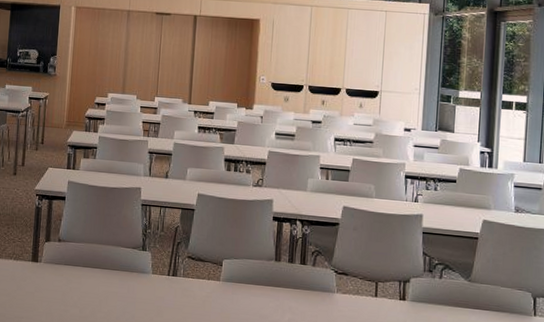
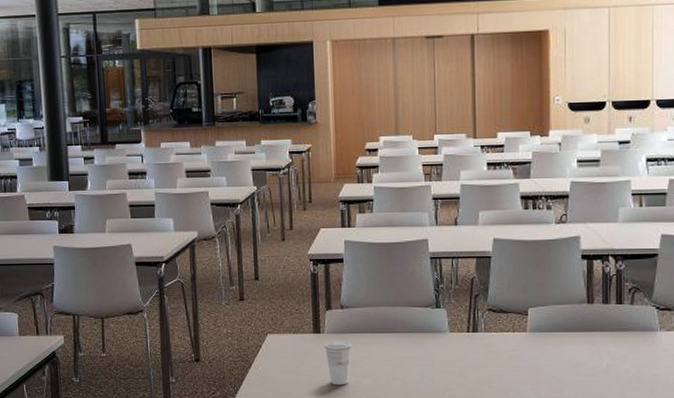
cup: none [39,270,65,313] -> present [324,341,352,386]

